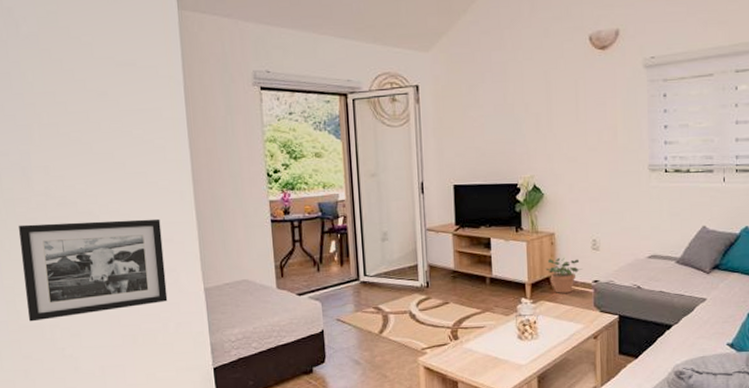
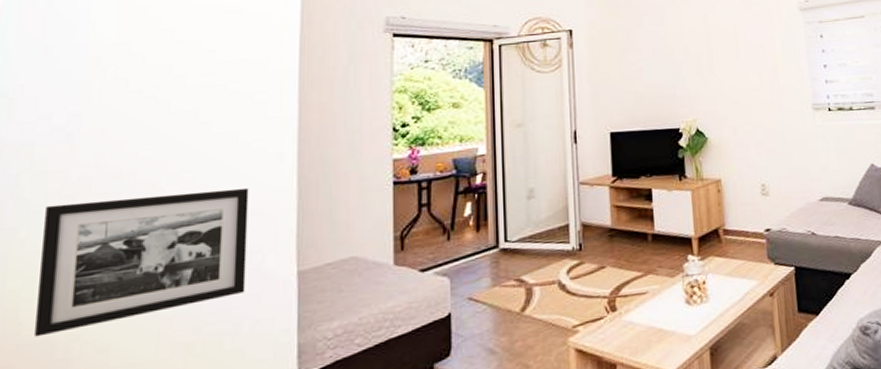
potted plant: present [545,257,583,293] -> none [712,205,753,247]

